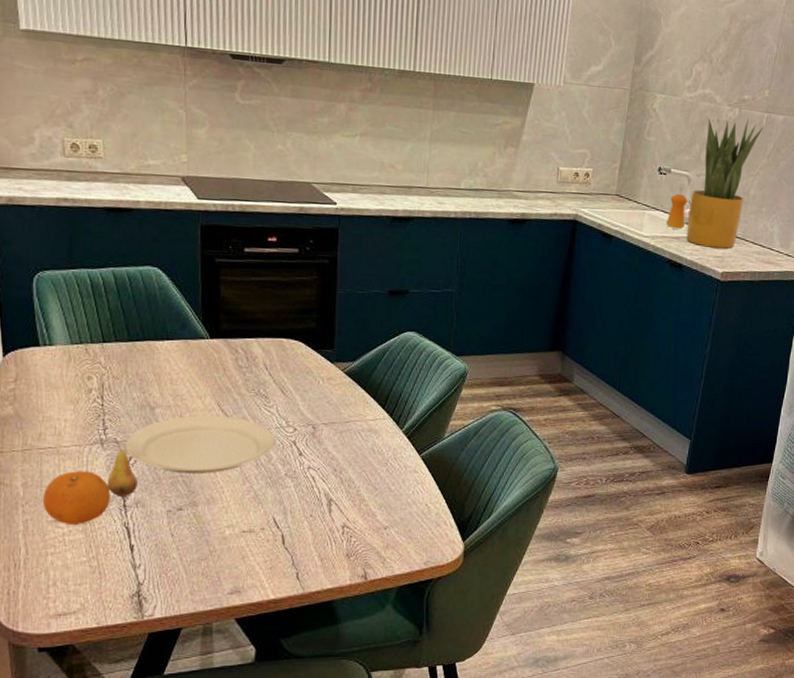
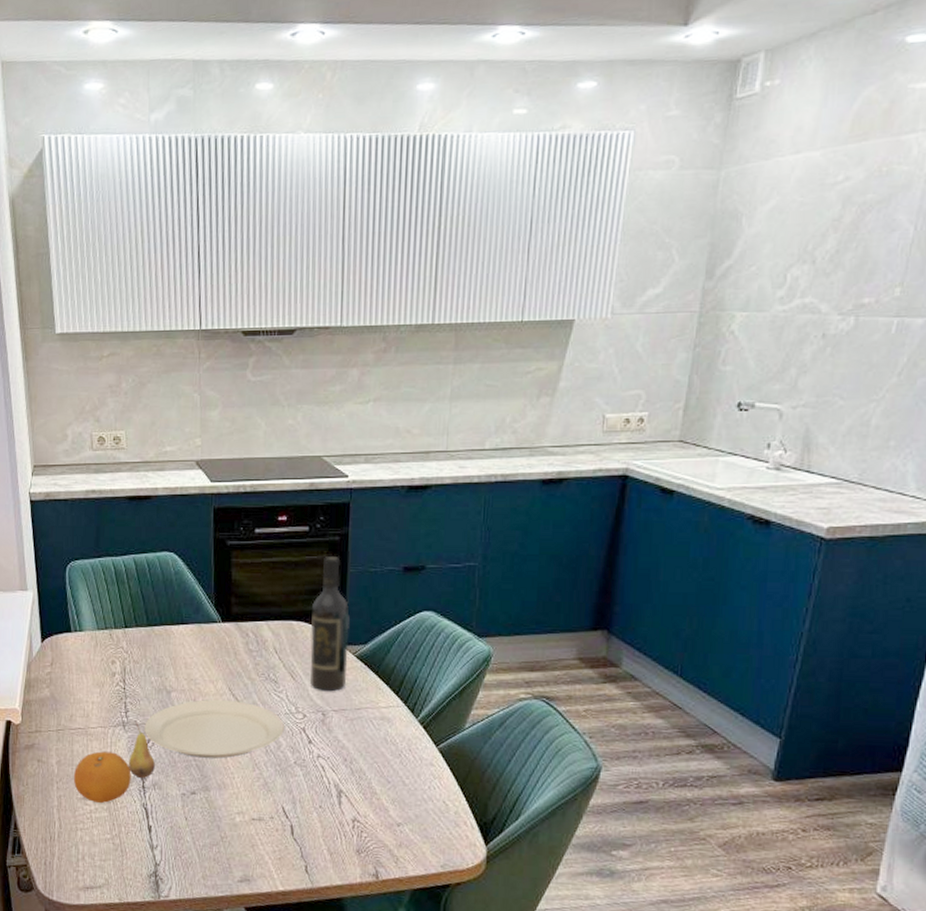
wine bottle: none [300,277,338,405] -> present [310,555,349,691]
soap dispenser: present [666,183,688,229] -> none [747,420,779,477]
planter: present [686,118,763,249] -> none [776,328,892,497]

